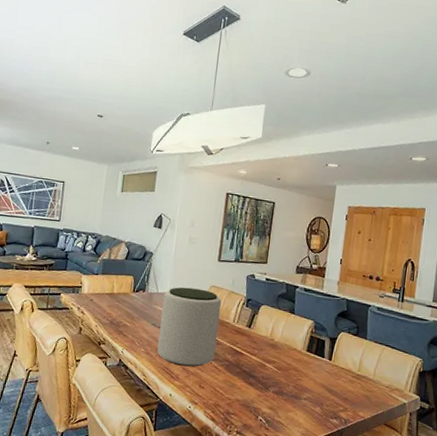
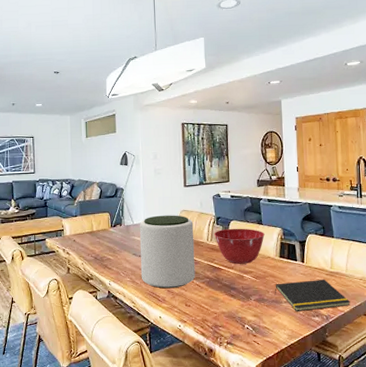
mixing bowl: none [241,312,295,353] -> present [213,228,265,264]
notepad: none [294,378,373,413] -> present [274,279,350,311]

